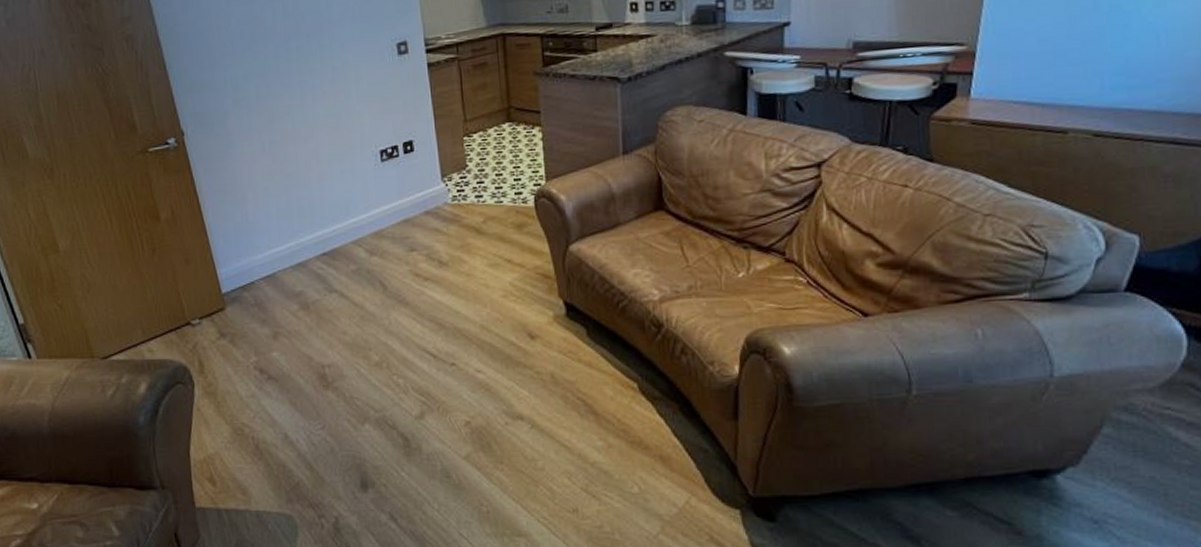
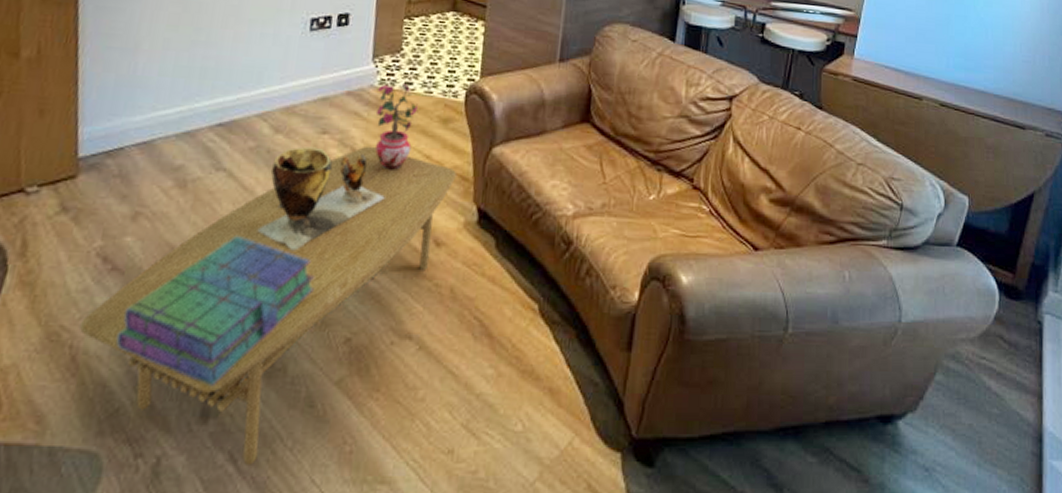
coffee table: none [255,257,540,523] -> present [79,145,458,465]
stack of books: none [285,345,431,463] -> present [117,236,316,385]
clay pot: none [373,263,477,353] -> present [257,146,385,251]
potted plant: none [452,195,493,276] -> present [374,83,419,170]

